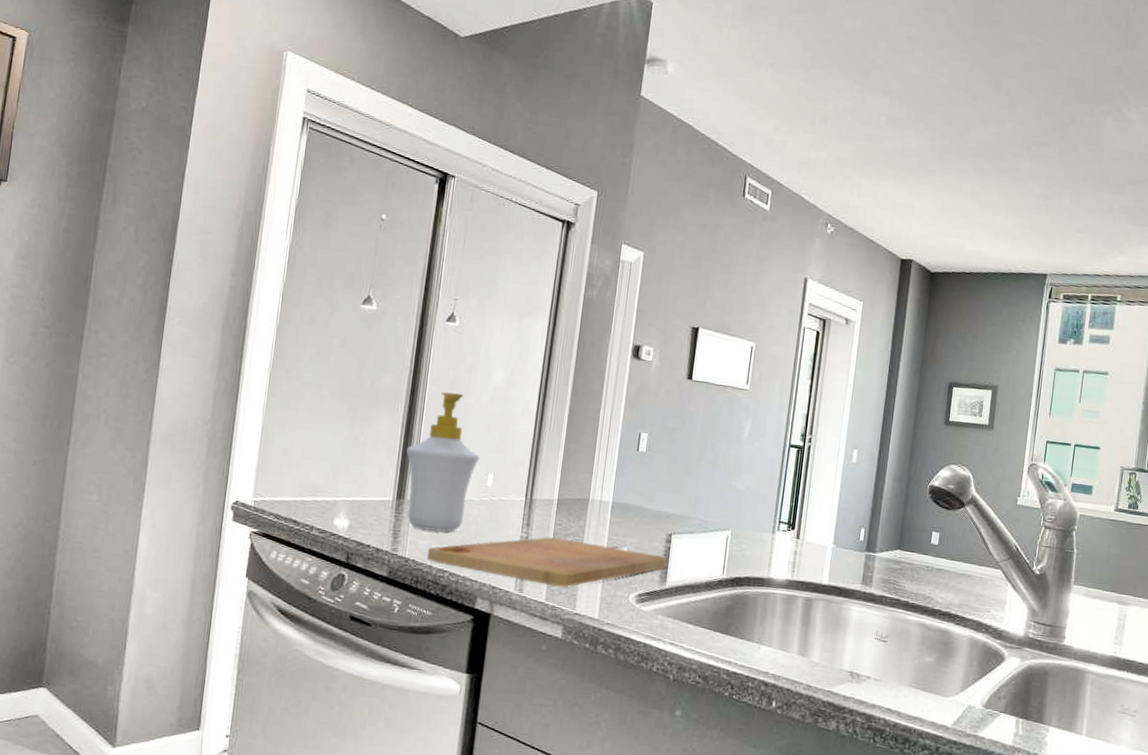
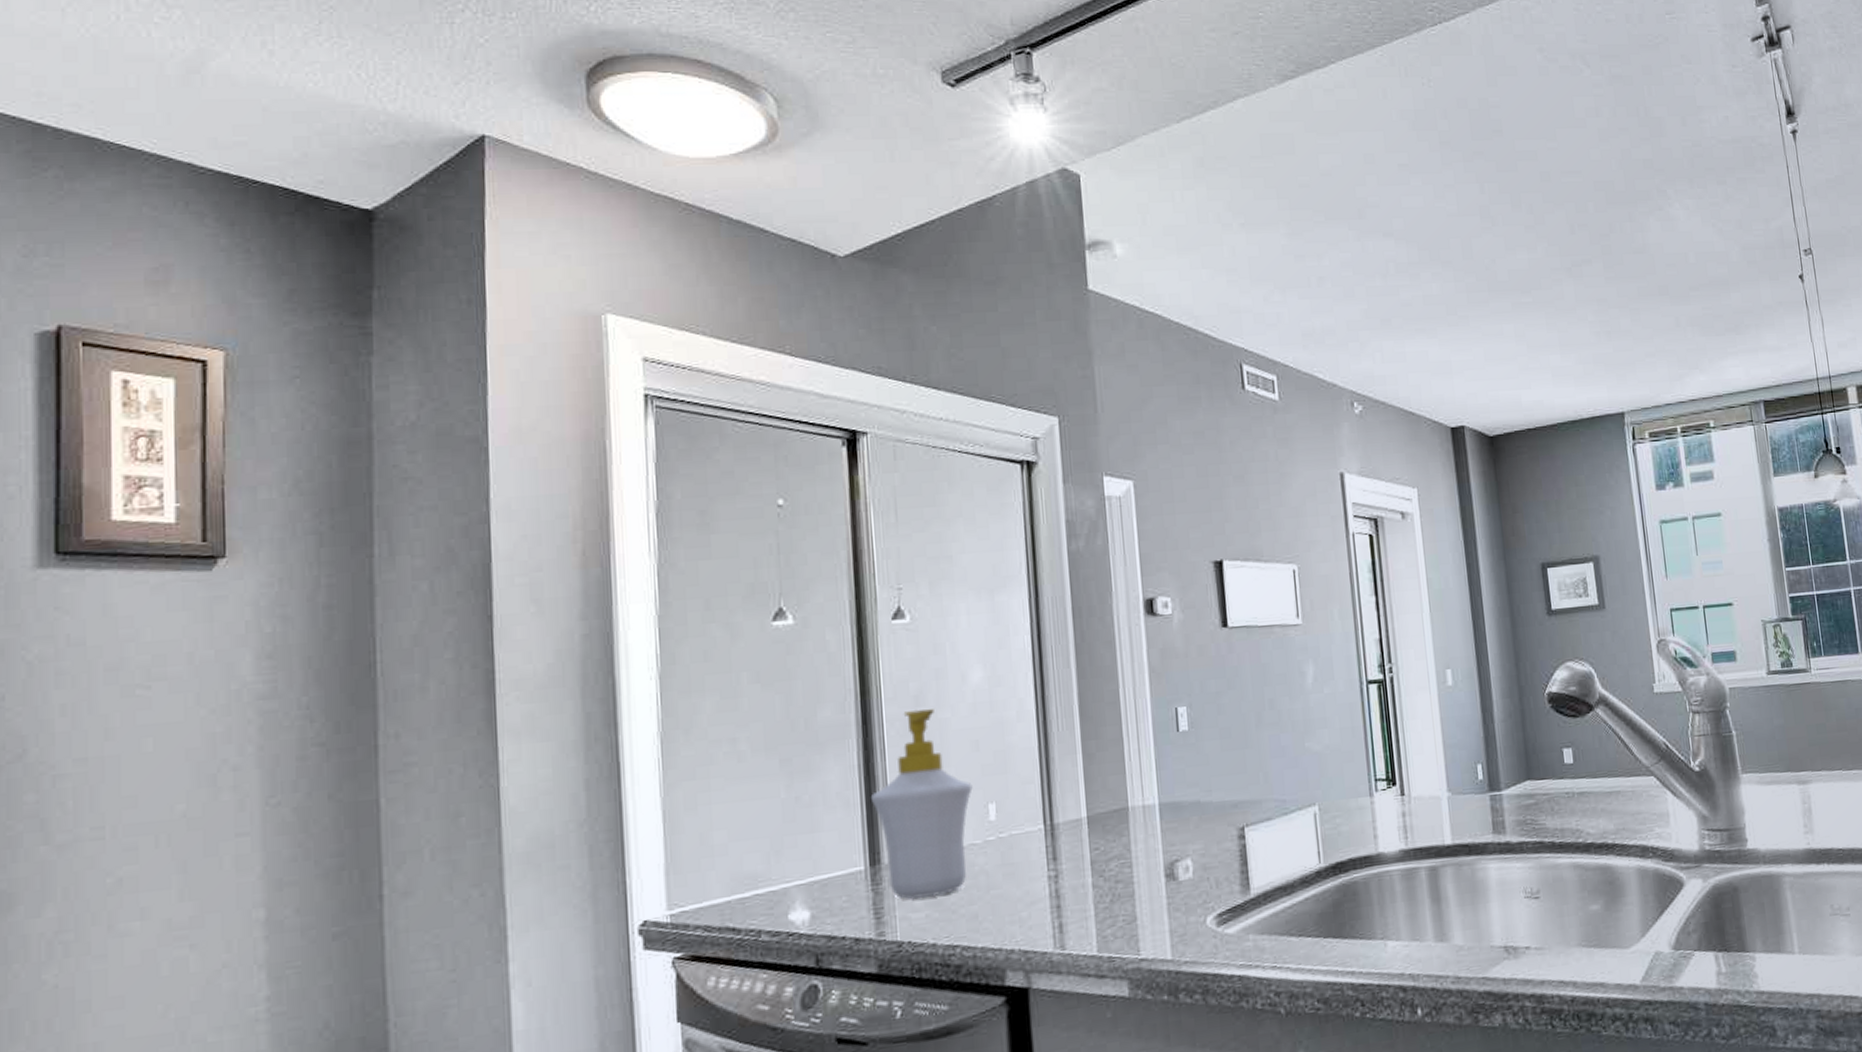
cutting board: present [426,536,667,587] -> none [926,857,1245,939]

